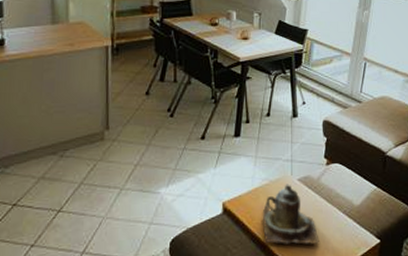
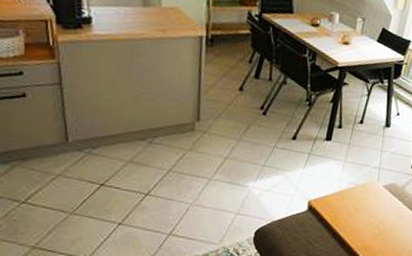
teapot: present [263,184,321,244] -> none [345,189,398,245]

